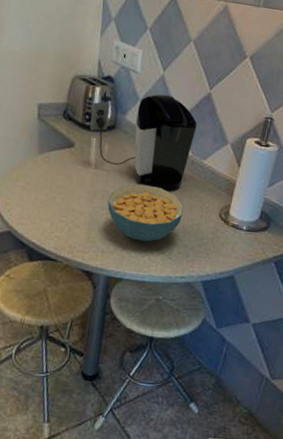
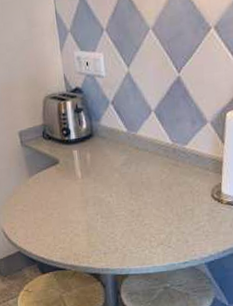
coffee maker: present [90,94,197,192] -> none [67,89,172,185]
cereal bowl: present [107,184,185,242] -> none [100,182,175,237]

